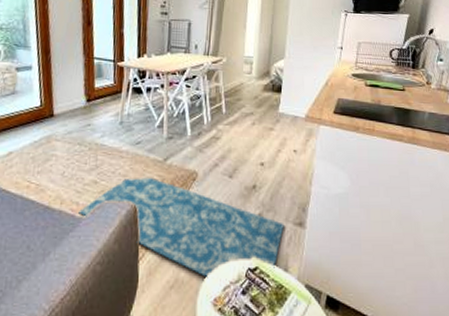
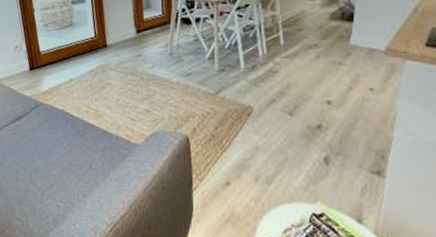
rug: present [78,178,284,279] -> none [133,109,357,218]

